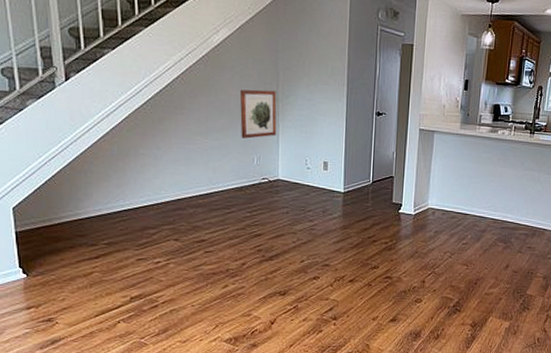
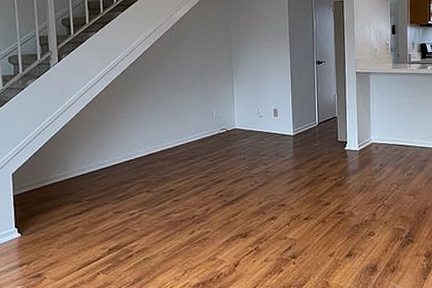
wall art: present [239,89,277,139] -> none [199,52,231,95]

